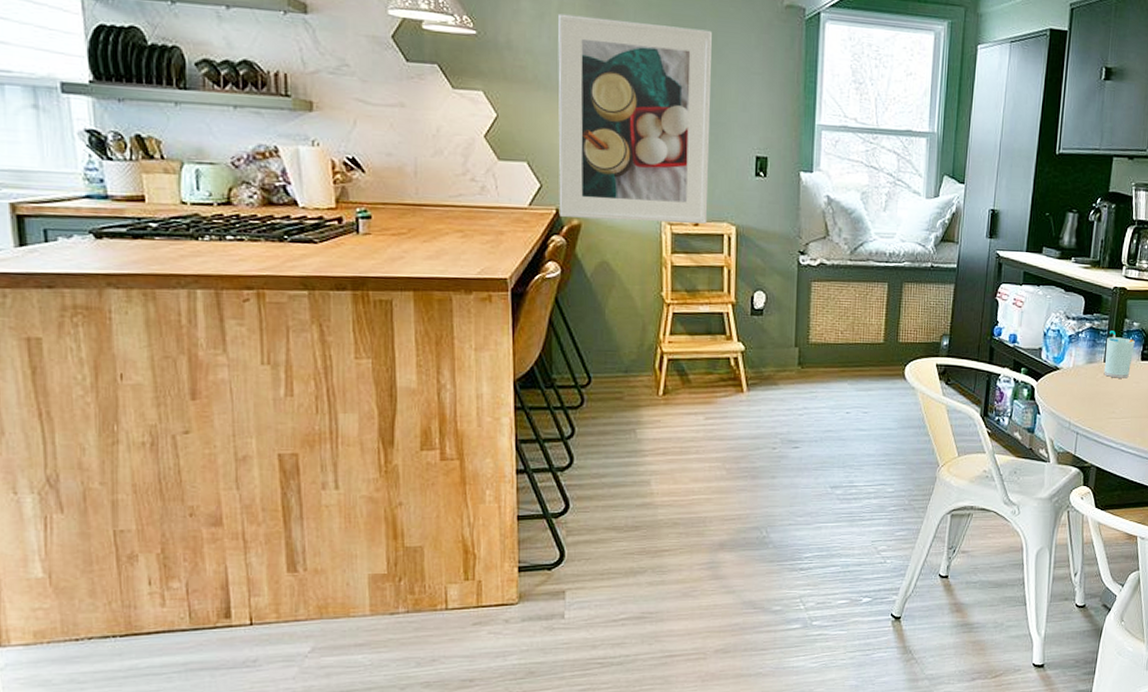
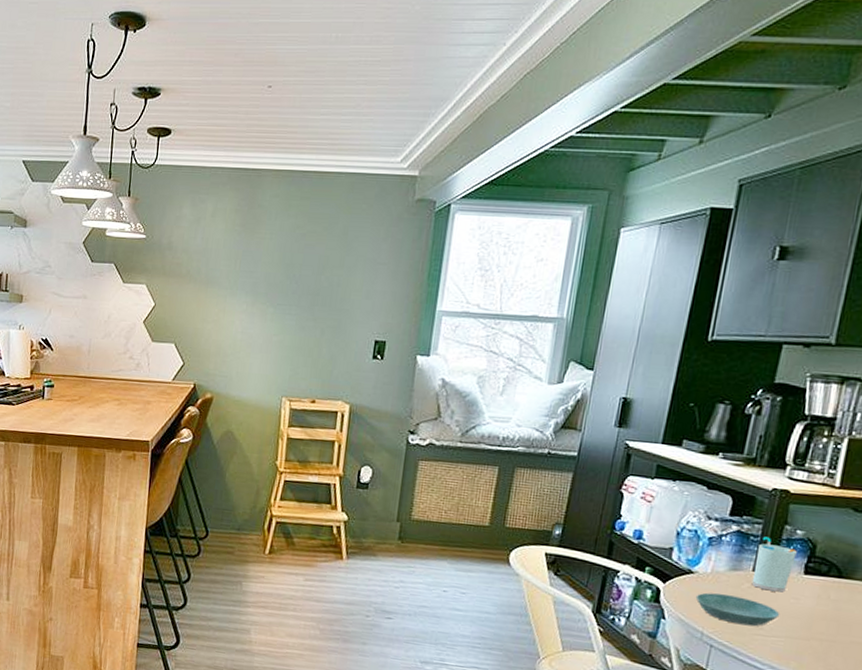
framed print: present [558,13,712,224] -> none [196,218,344,401]
saucer: none [1062,386,1126,411] -> present [695,592,780,626]

